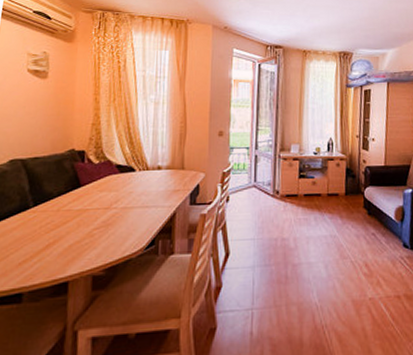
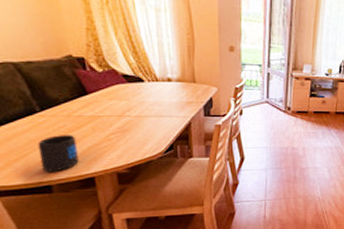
mug: none [18,231,60,277] -> present [37,135,79,172]

